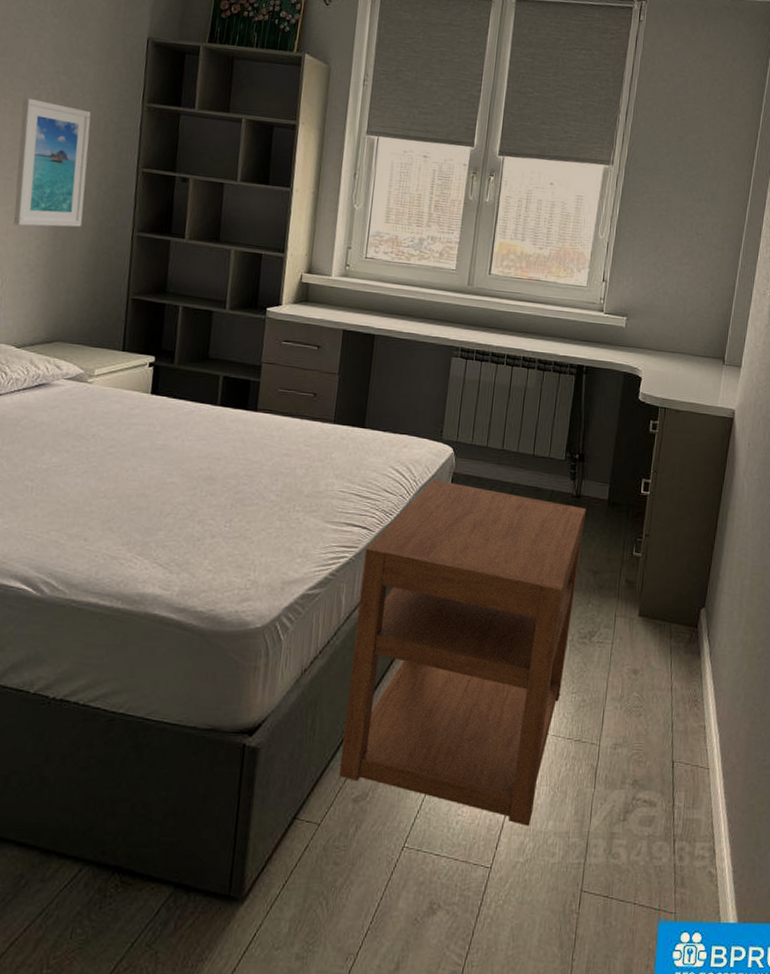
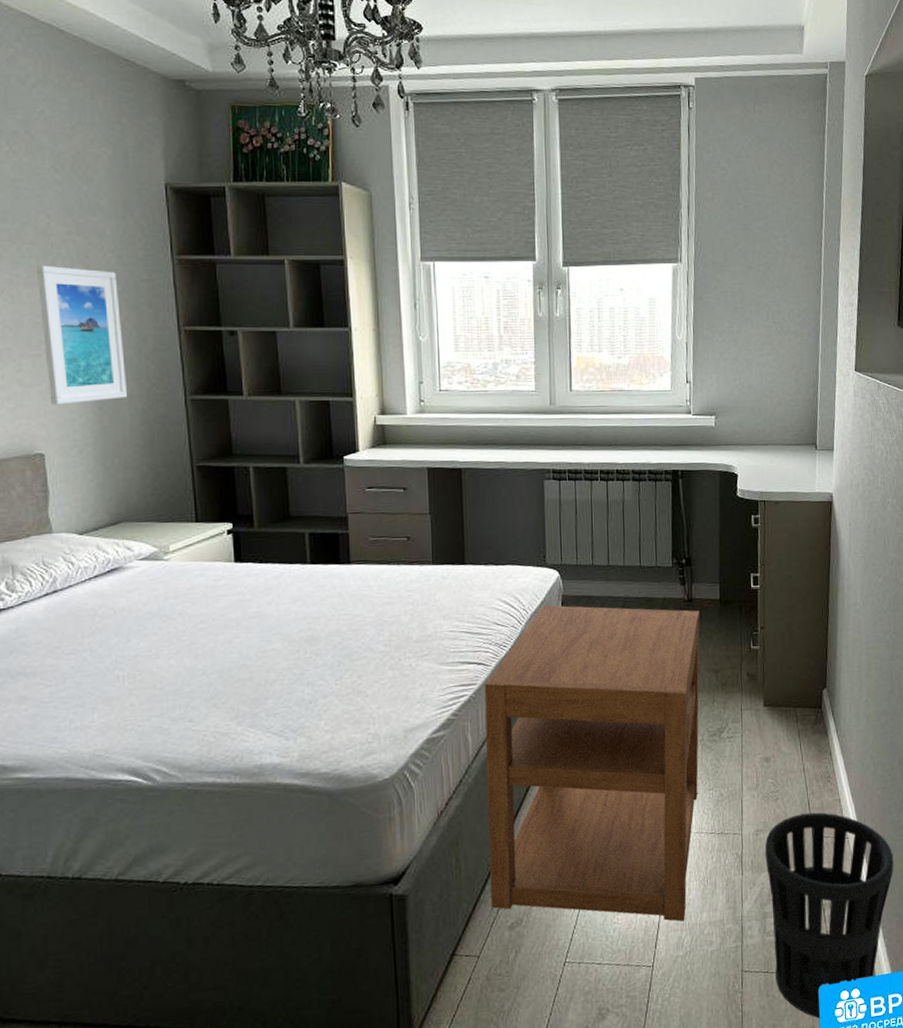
wastebasket: none [615,734,755,958] -> present [764,812,894,1019]

